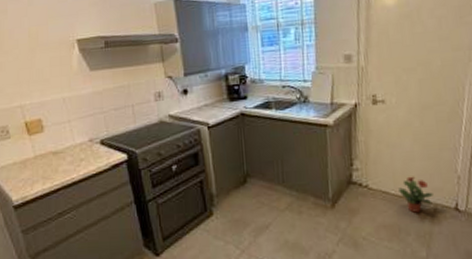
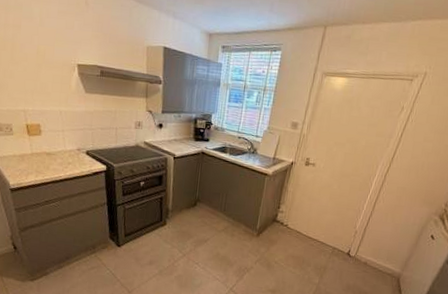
potted plant: present [398,176,433,213] -> none [309,224,334,251]

